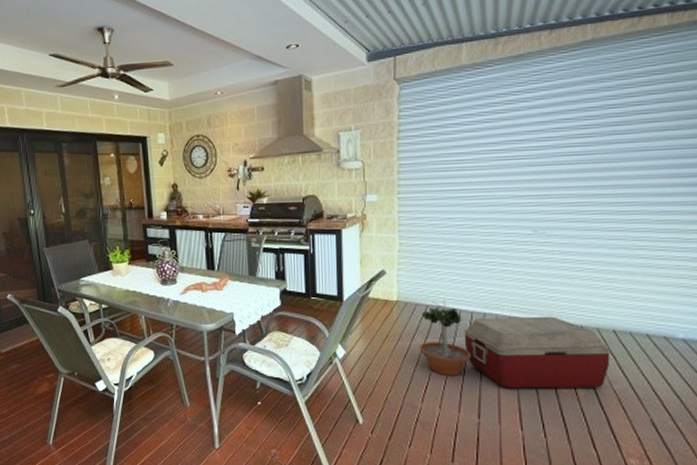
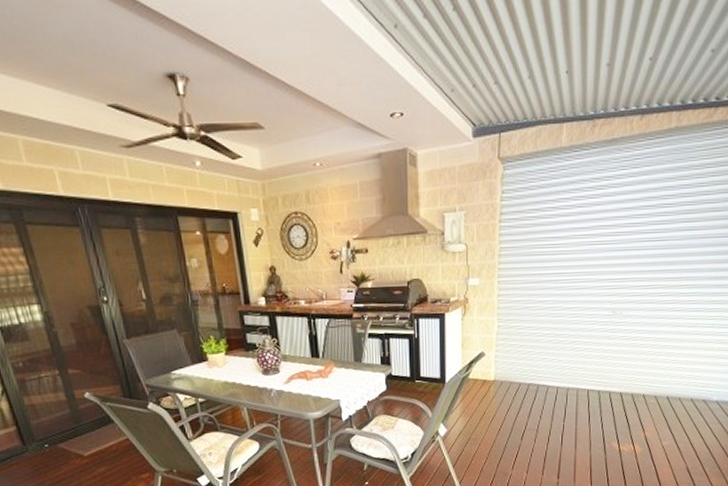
potted tree: present [419,299,471,377] -> none [511,376,555,445]
cooler: present [464,316,610,389] -> none [550,387,663,452]

